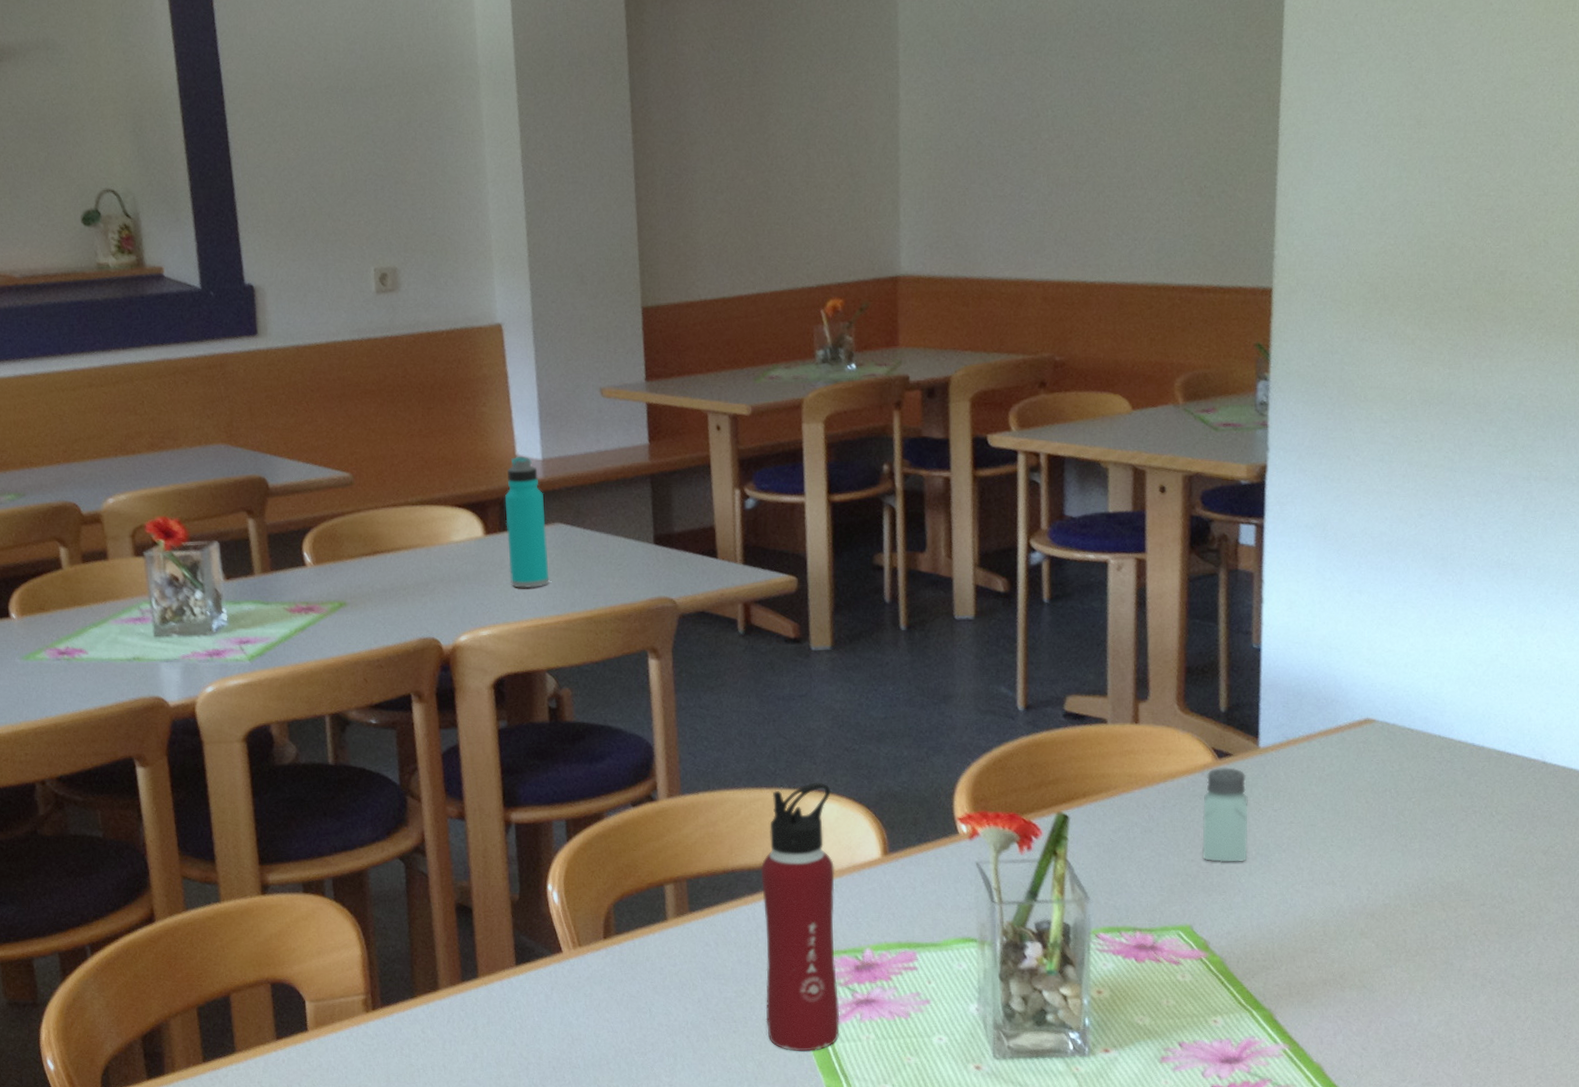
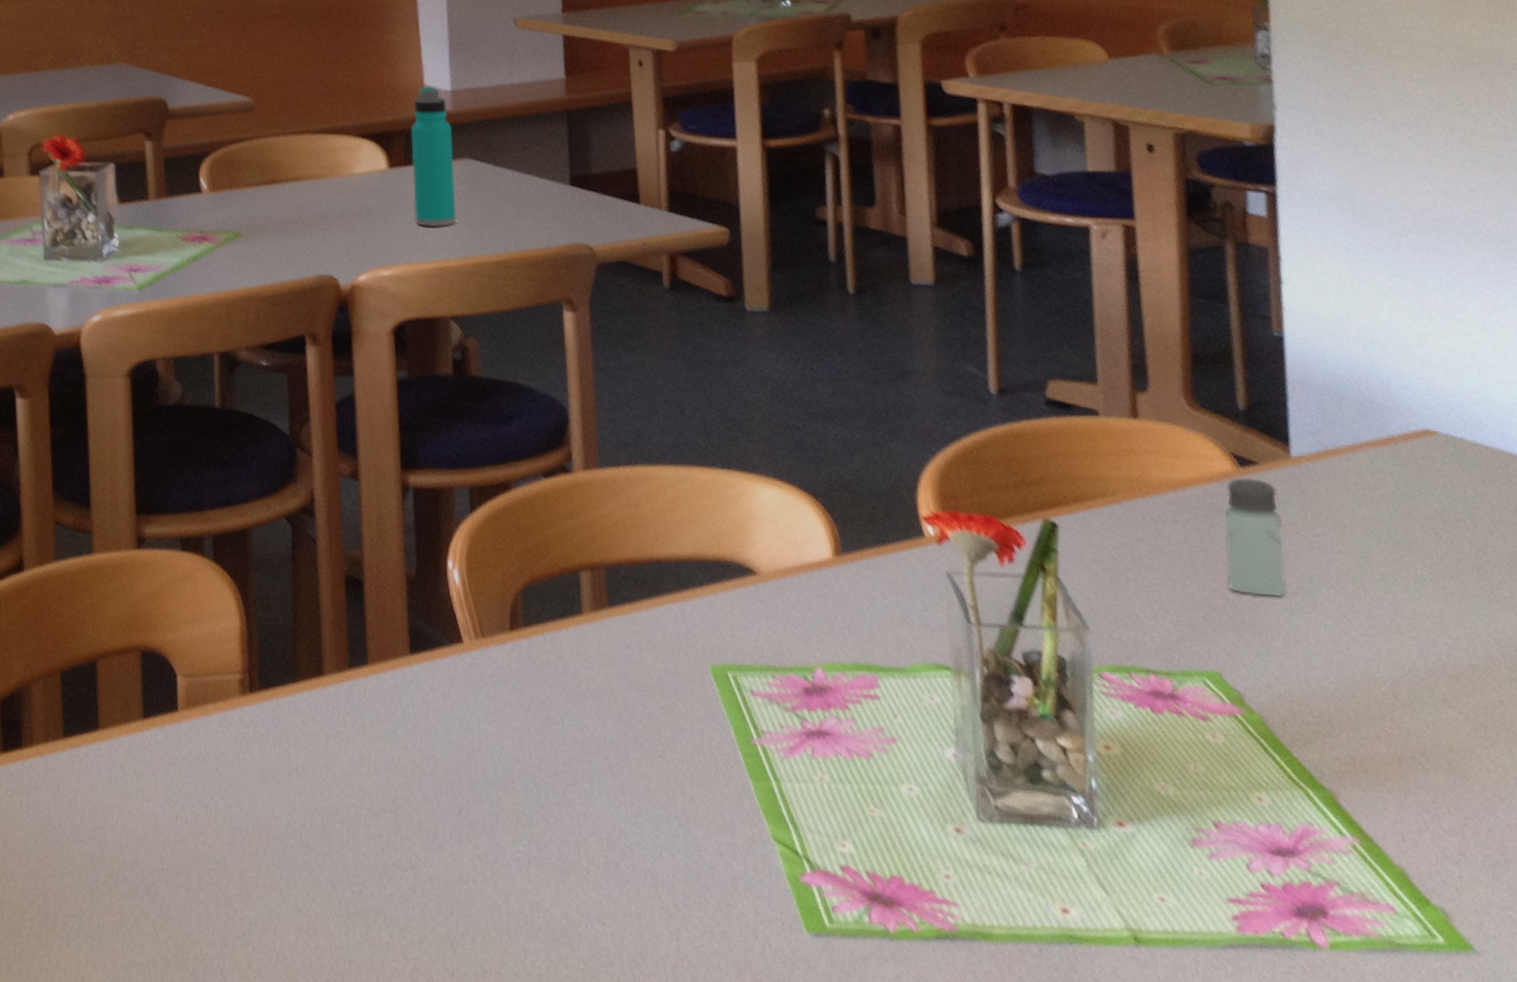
water bottle: present [760,782,840,1052] -> none [690,463,787,790]

